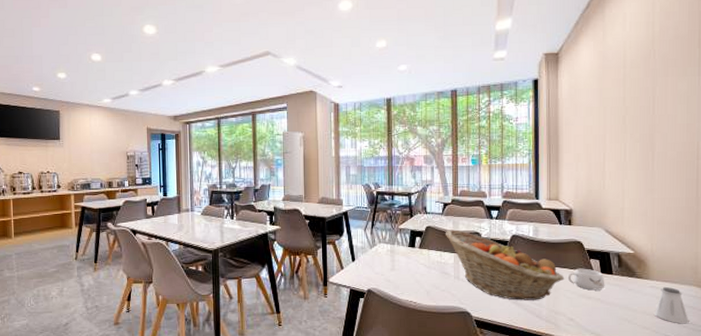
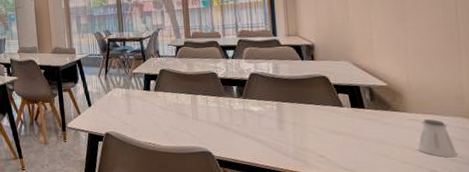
fruit basket: present [445,230,565,301] -> none [179,71,311,139]
mug: present [567,268,605,291] -> none [314,103,357,126]

